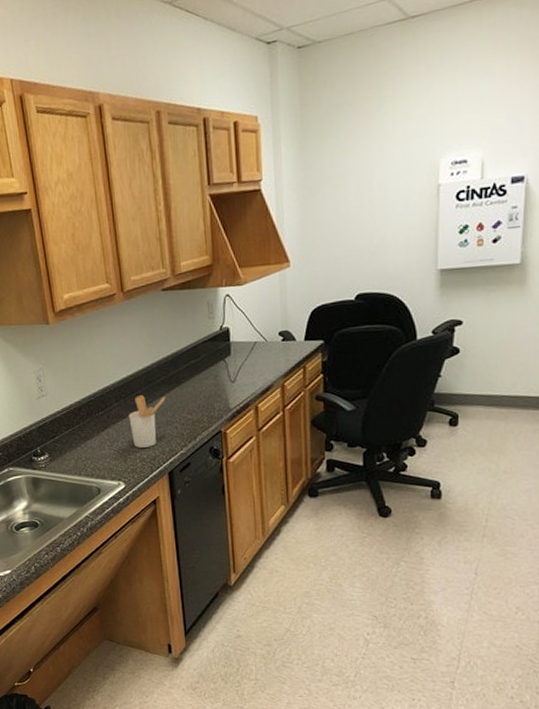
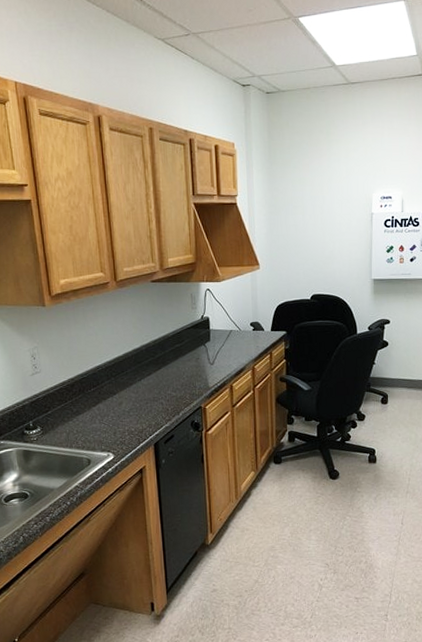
utensil holder: present [129,395,166,448] -> none [119,374,153,422]

